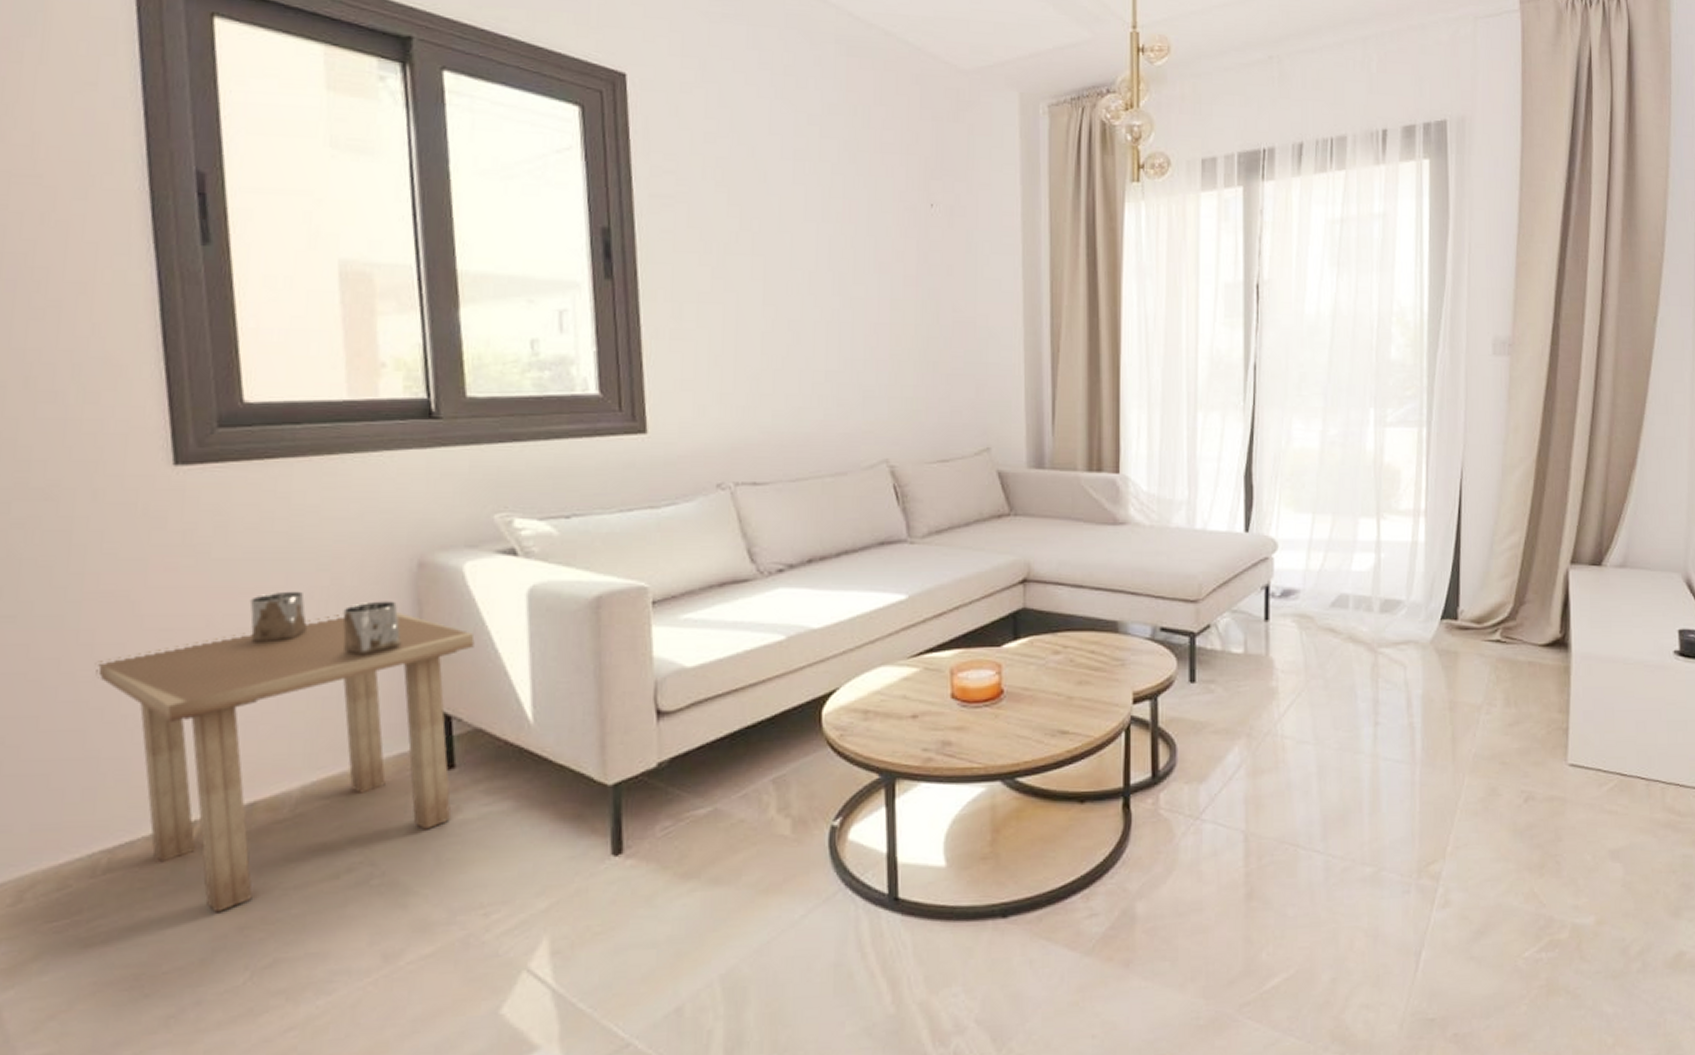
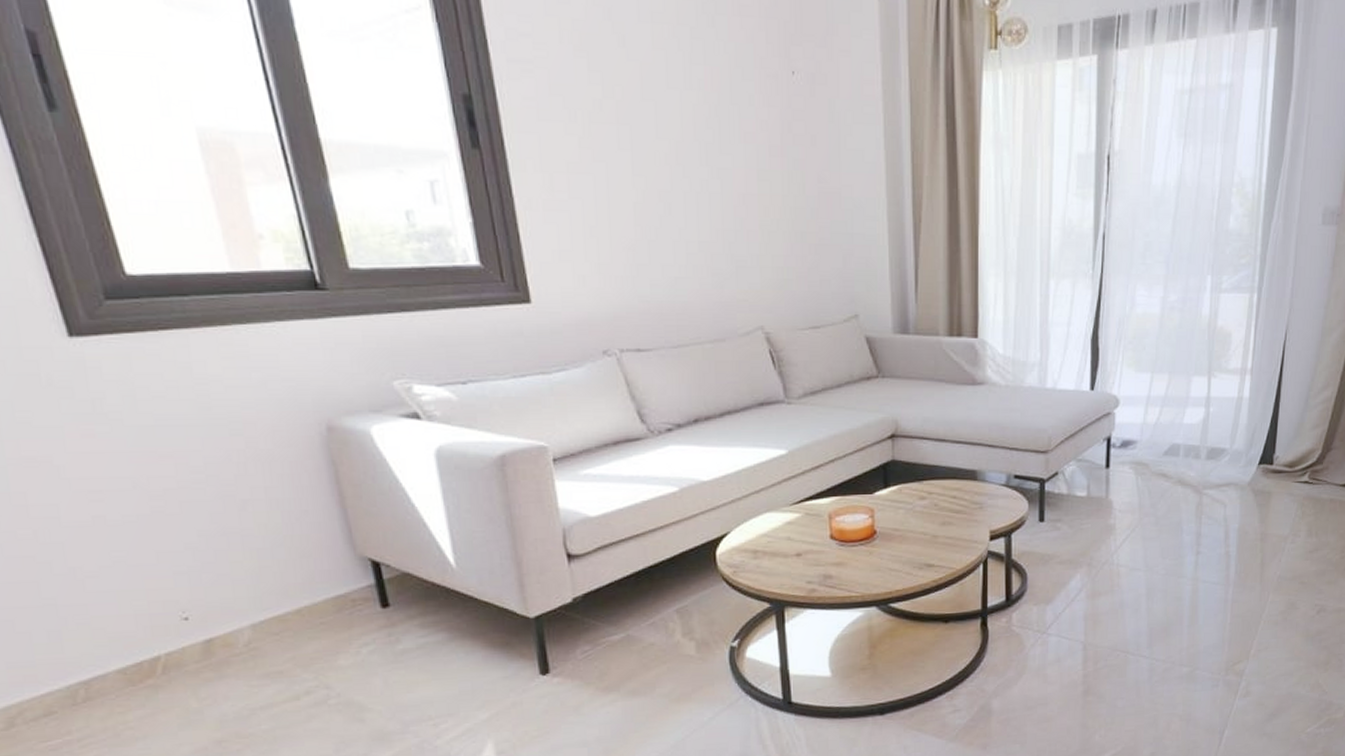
side table: present [95,591,475,913] -> none [33,454,393,731]

